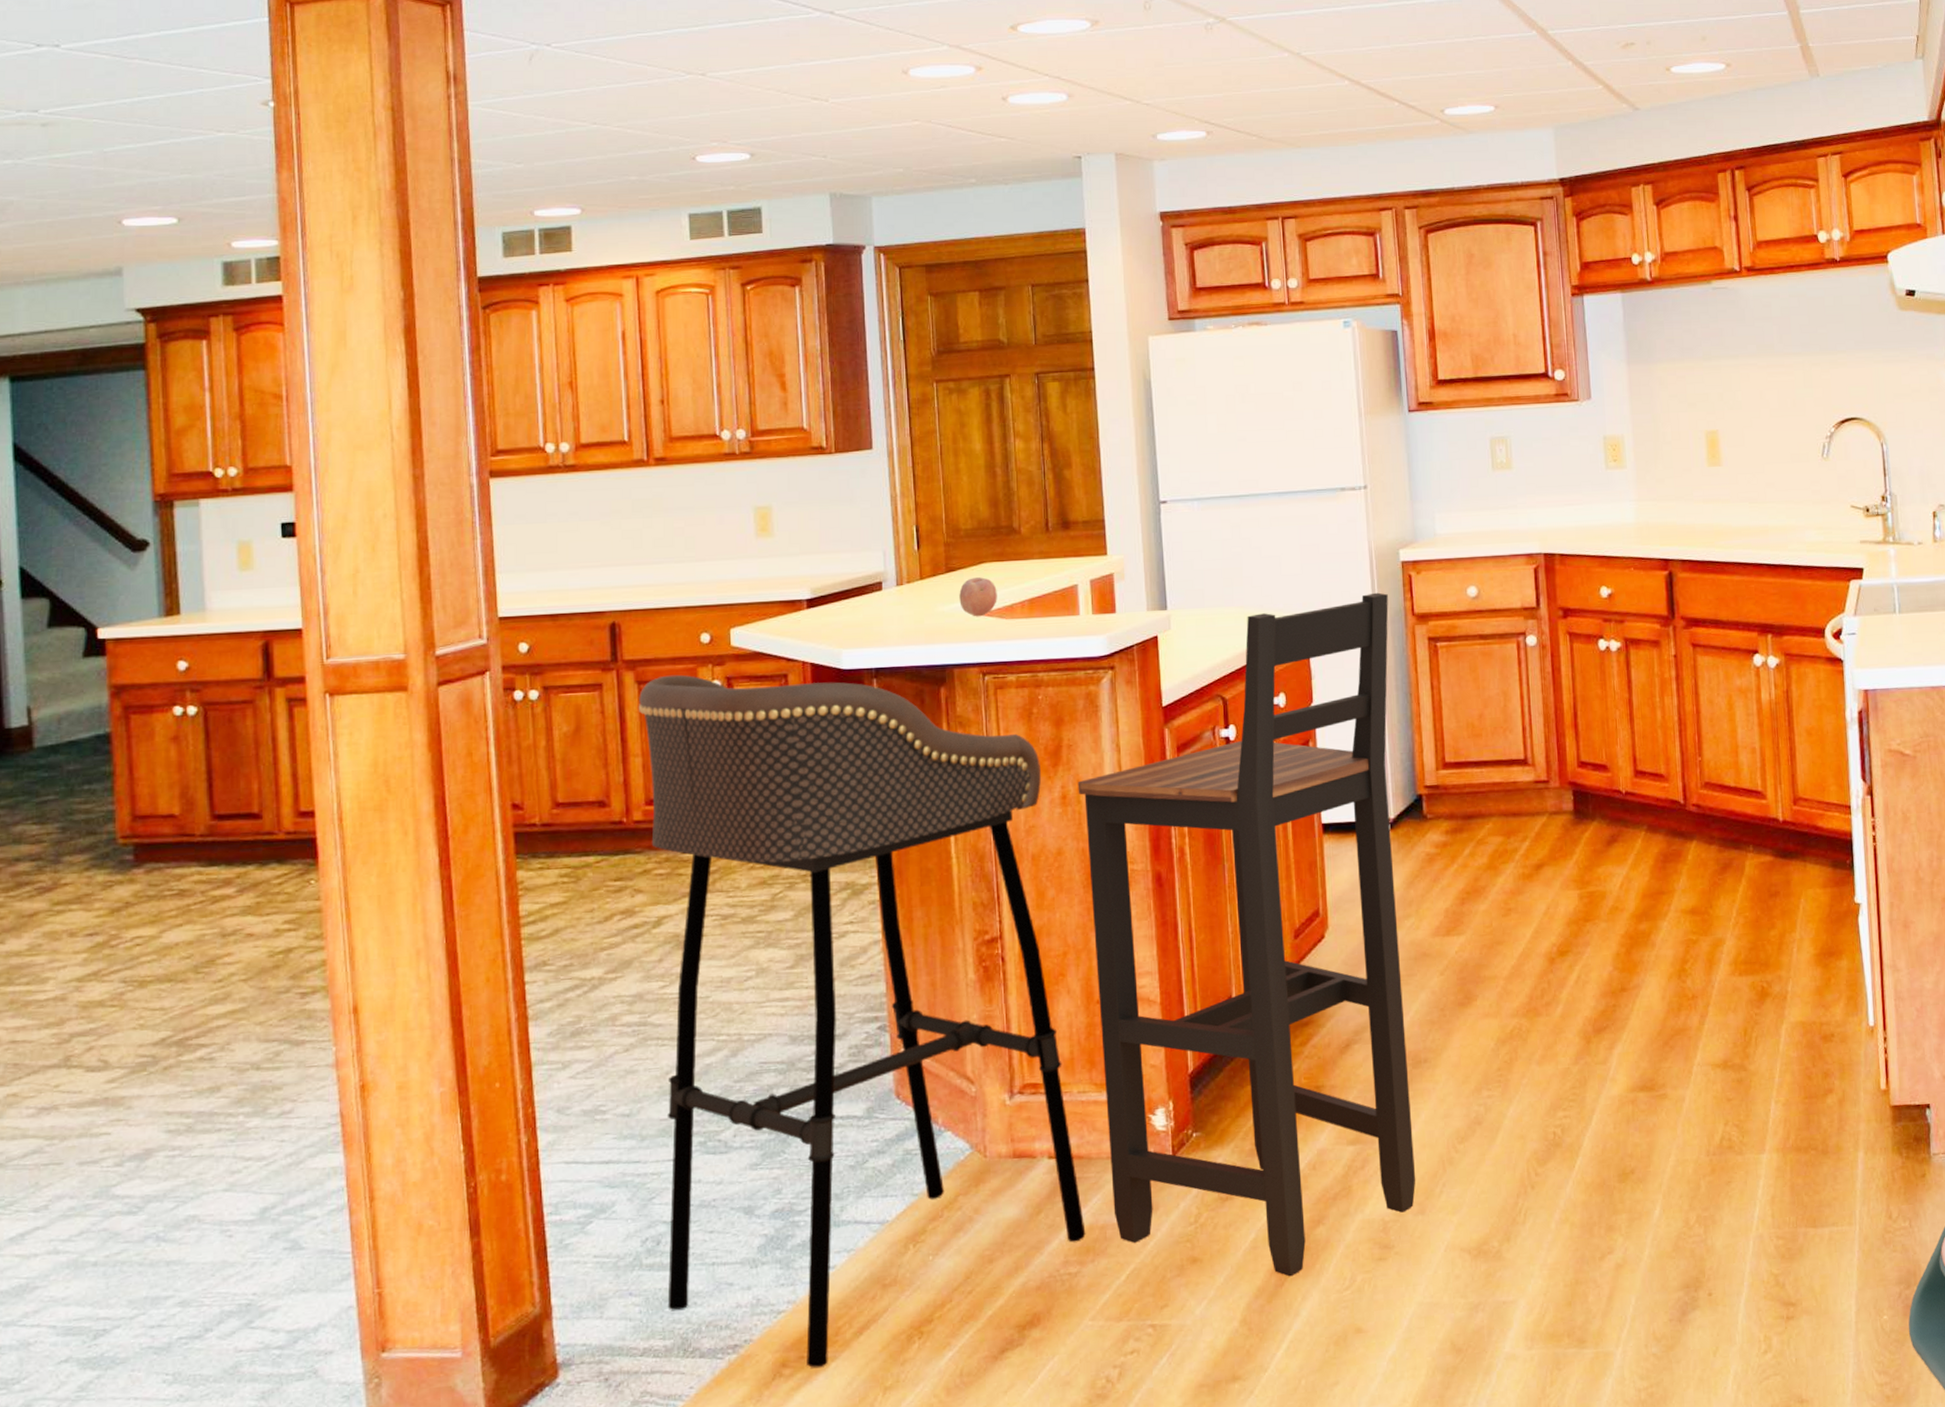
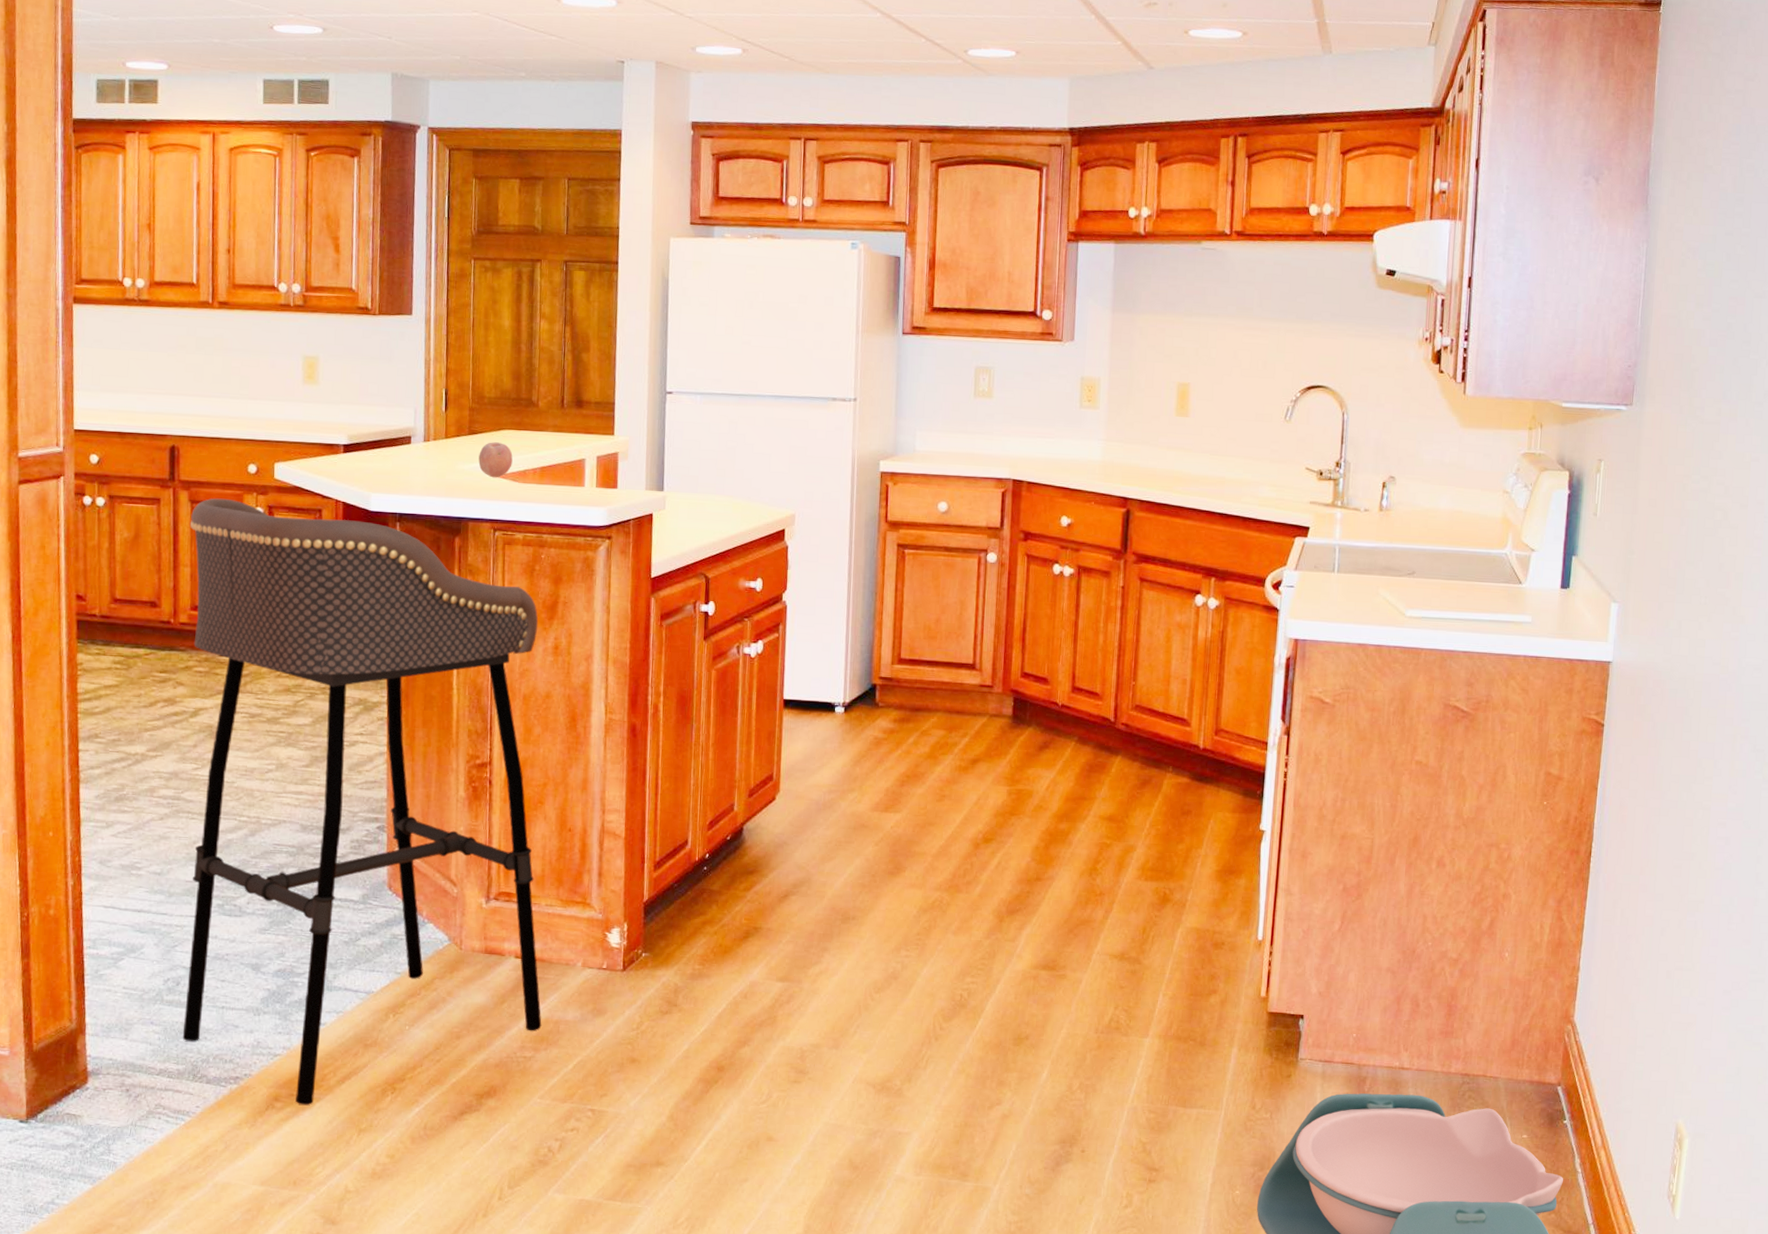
bar stool: present [1078,592,1416,1277] -> none [567,497,865,1086]

